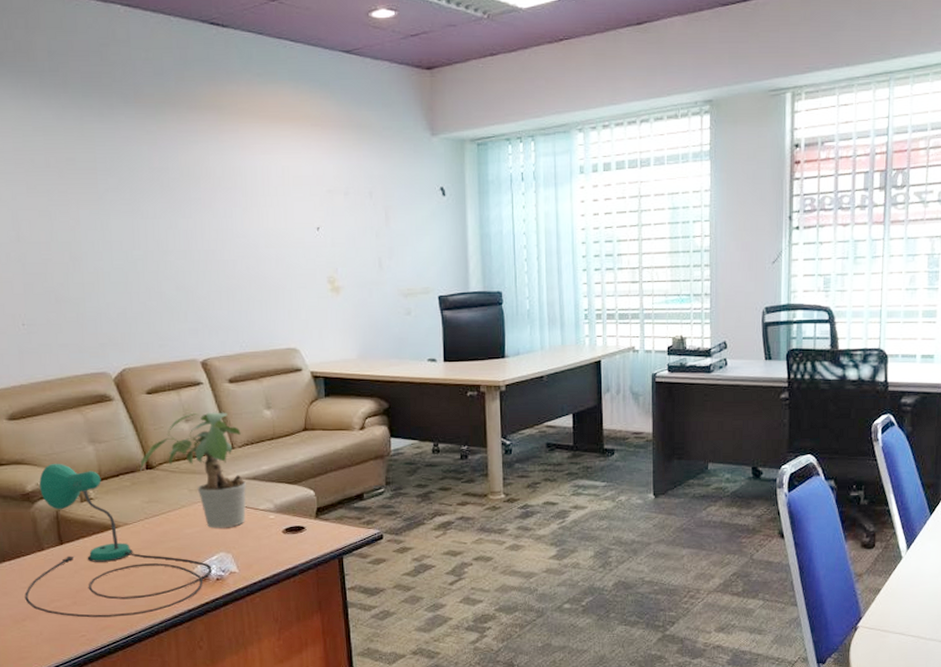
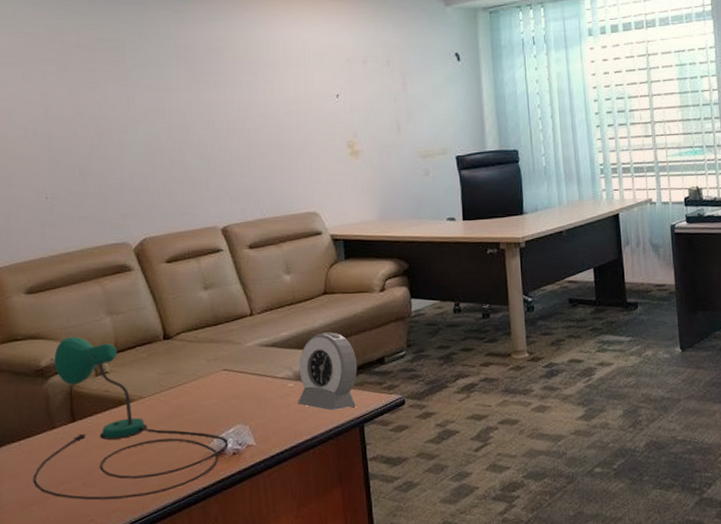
potted plant: present [140,412,247,529] -> none [157,278,266,399]
alarm clock: none [279,468,337,542] -> present [298,332,358,410]

